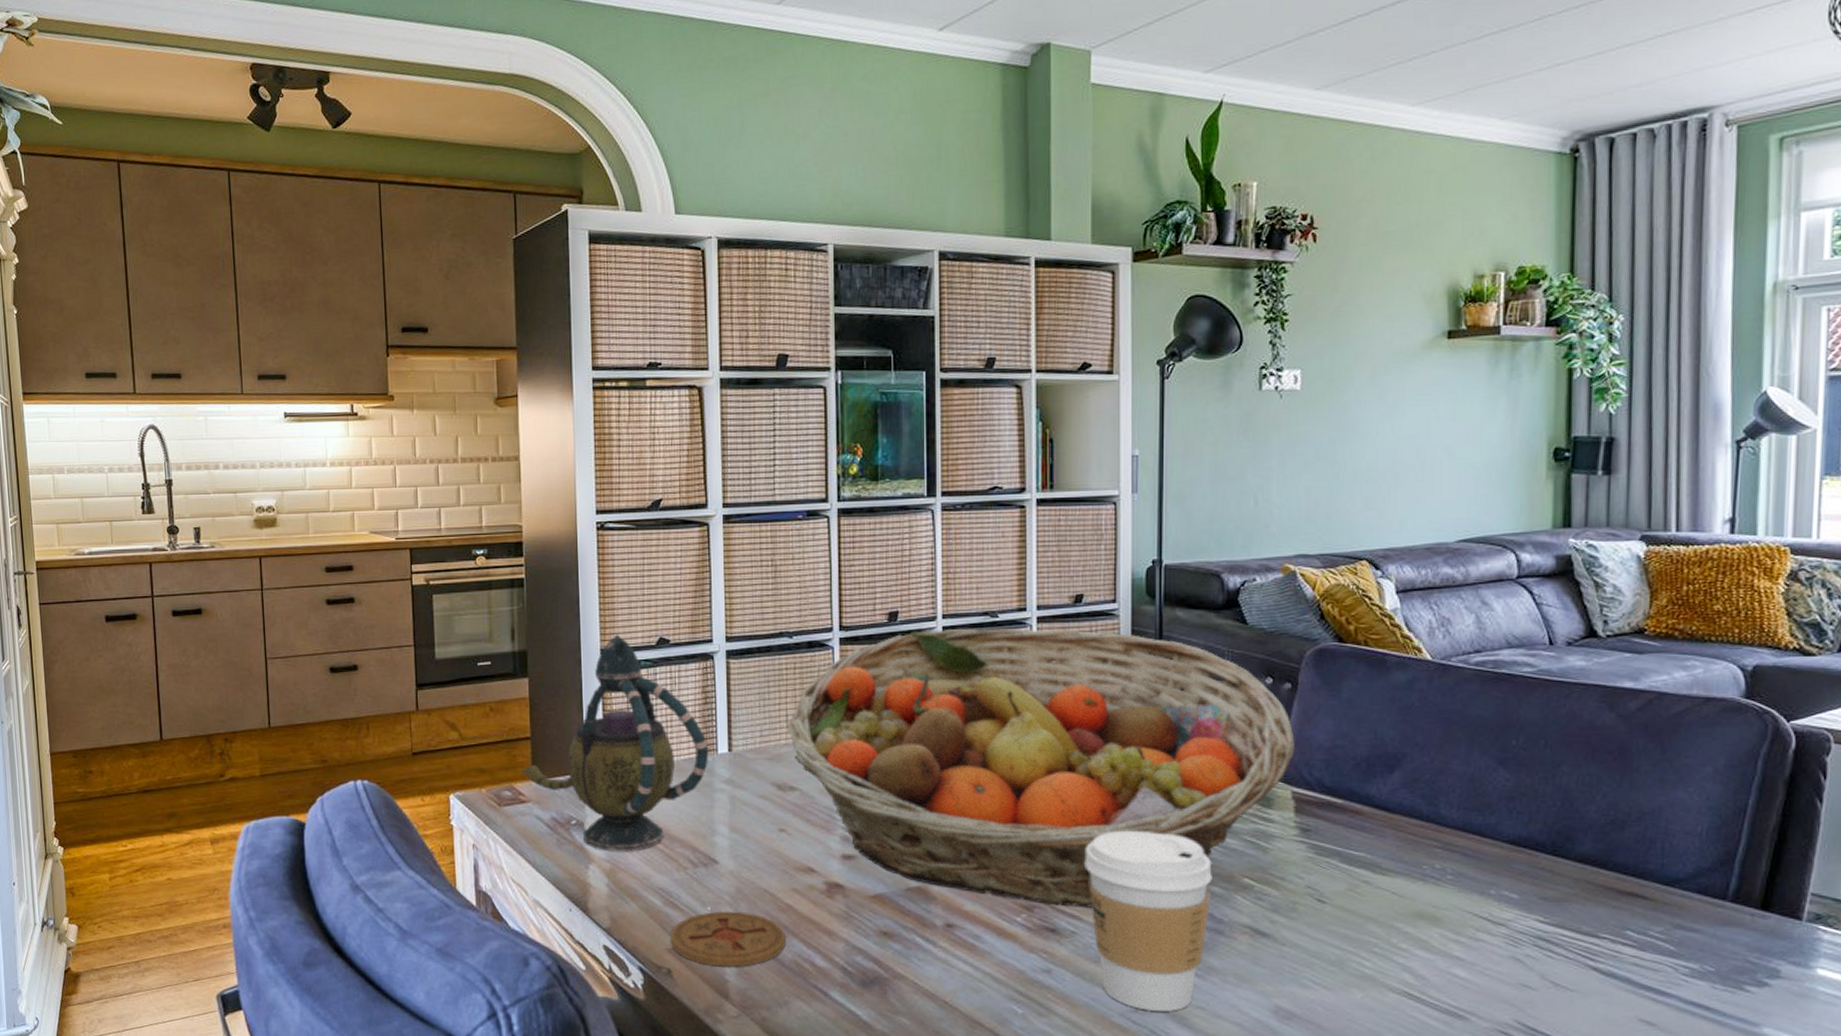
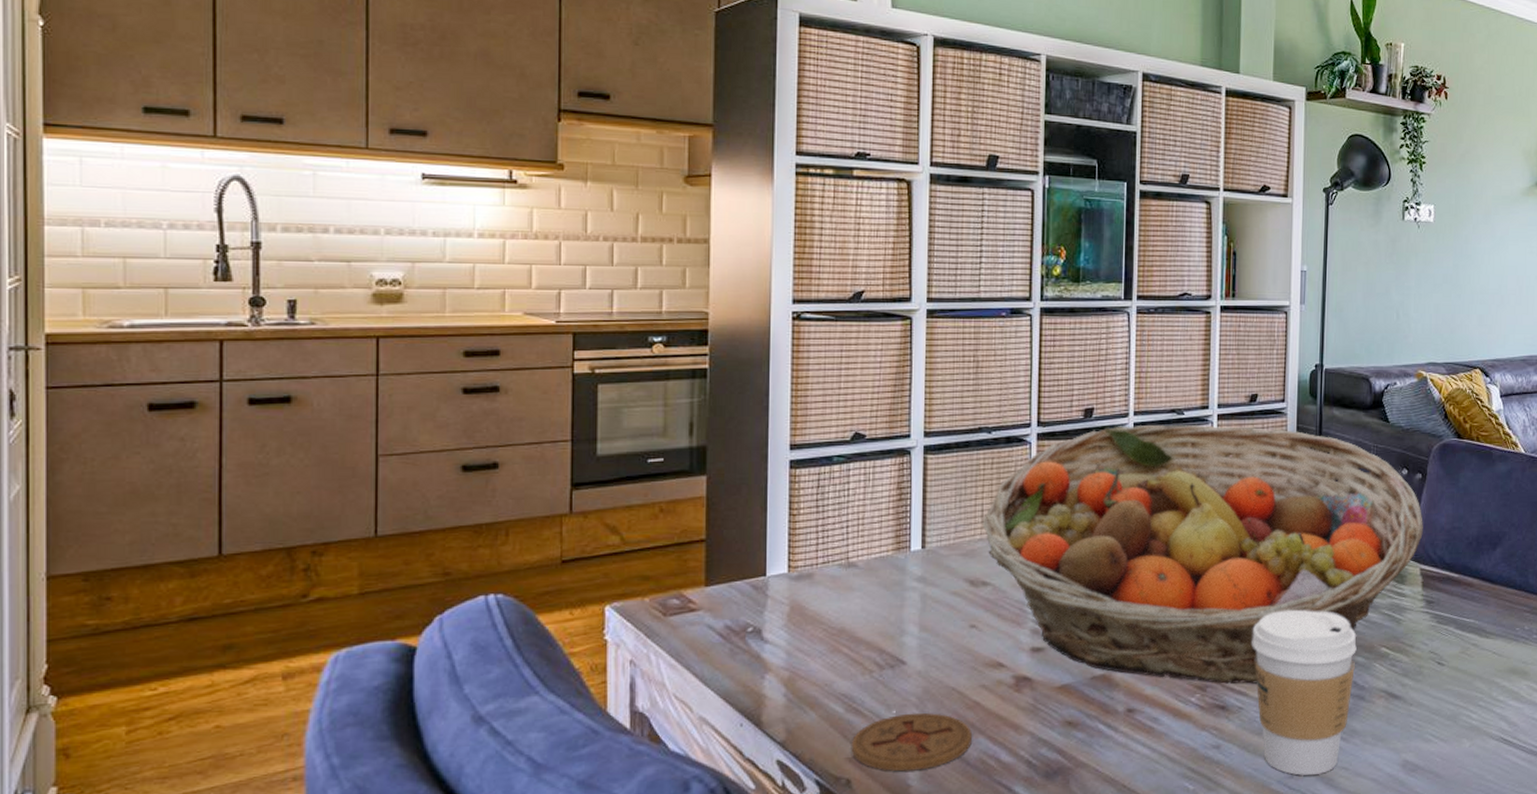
teapot: present [521,634,709,852] -> none [692,429,902,659]

